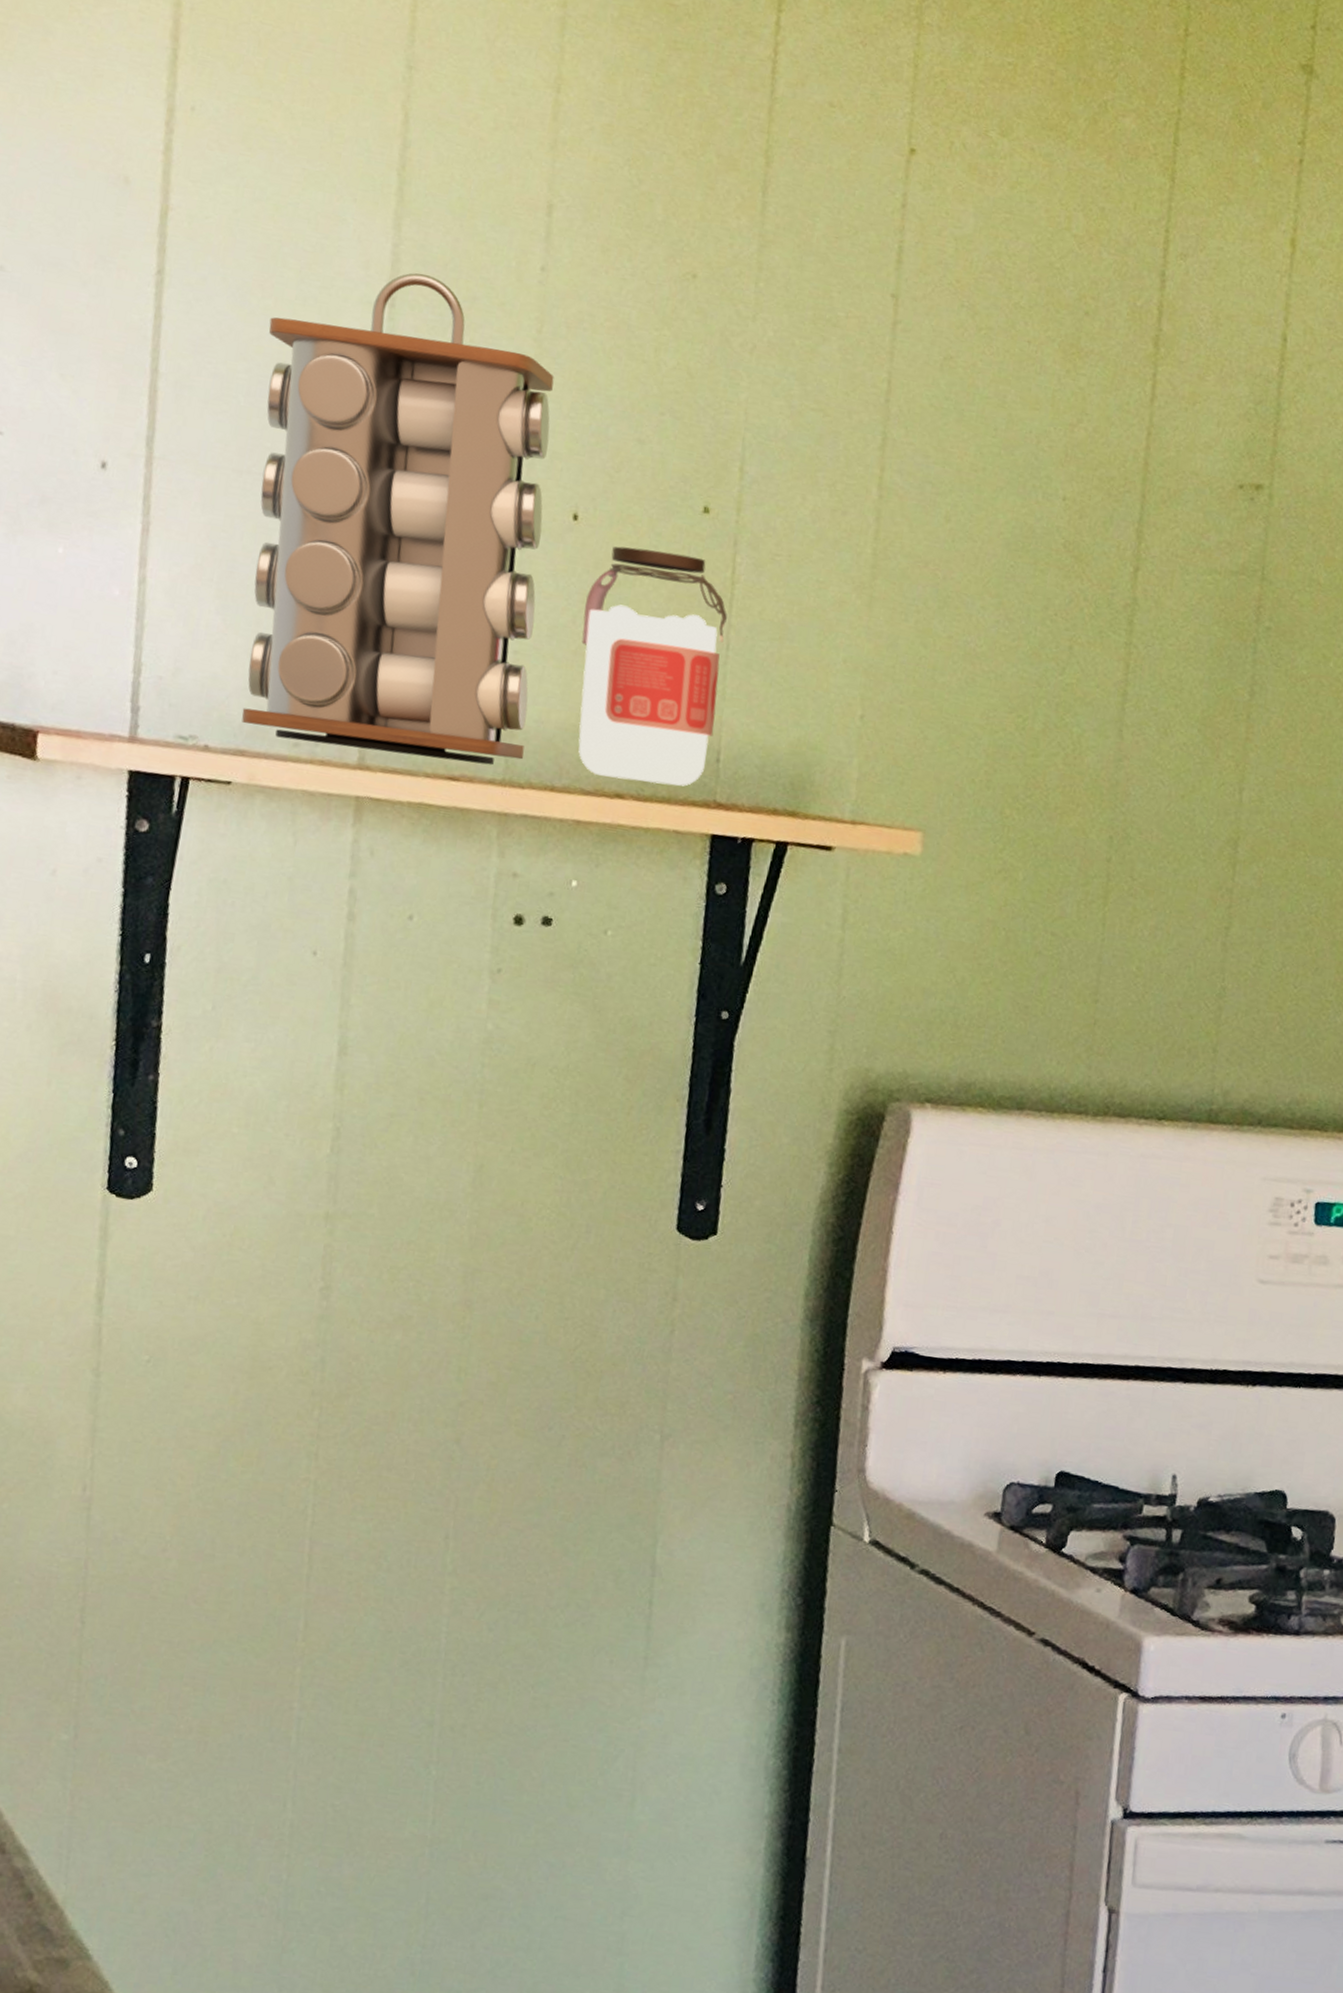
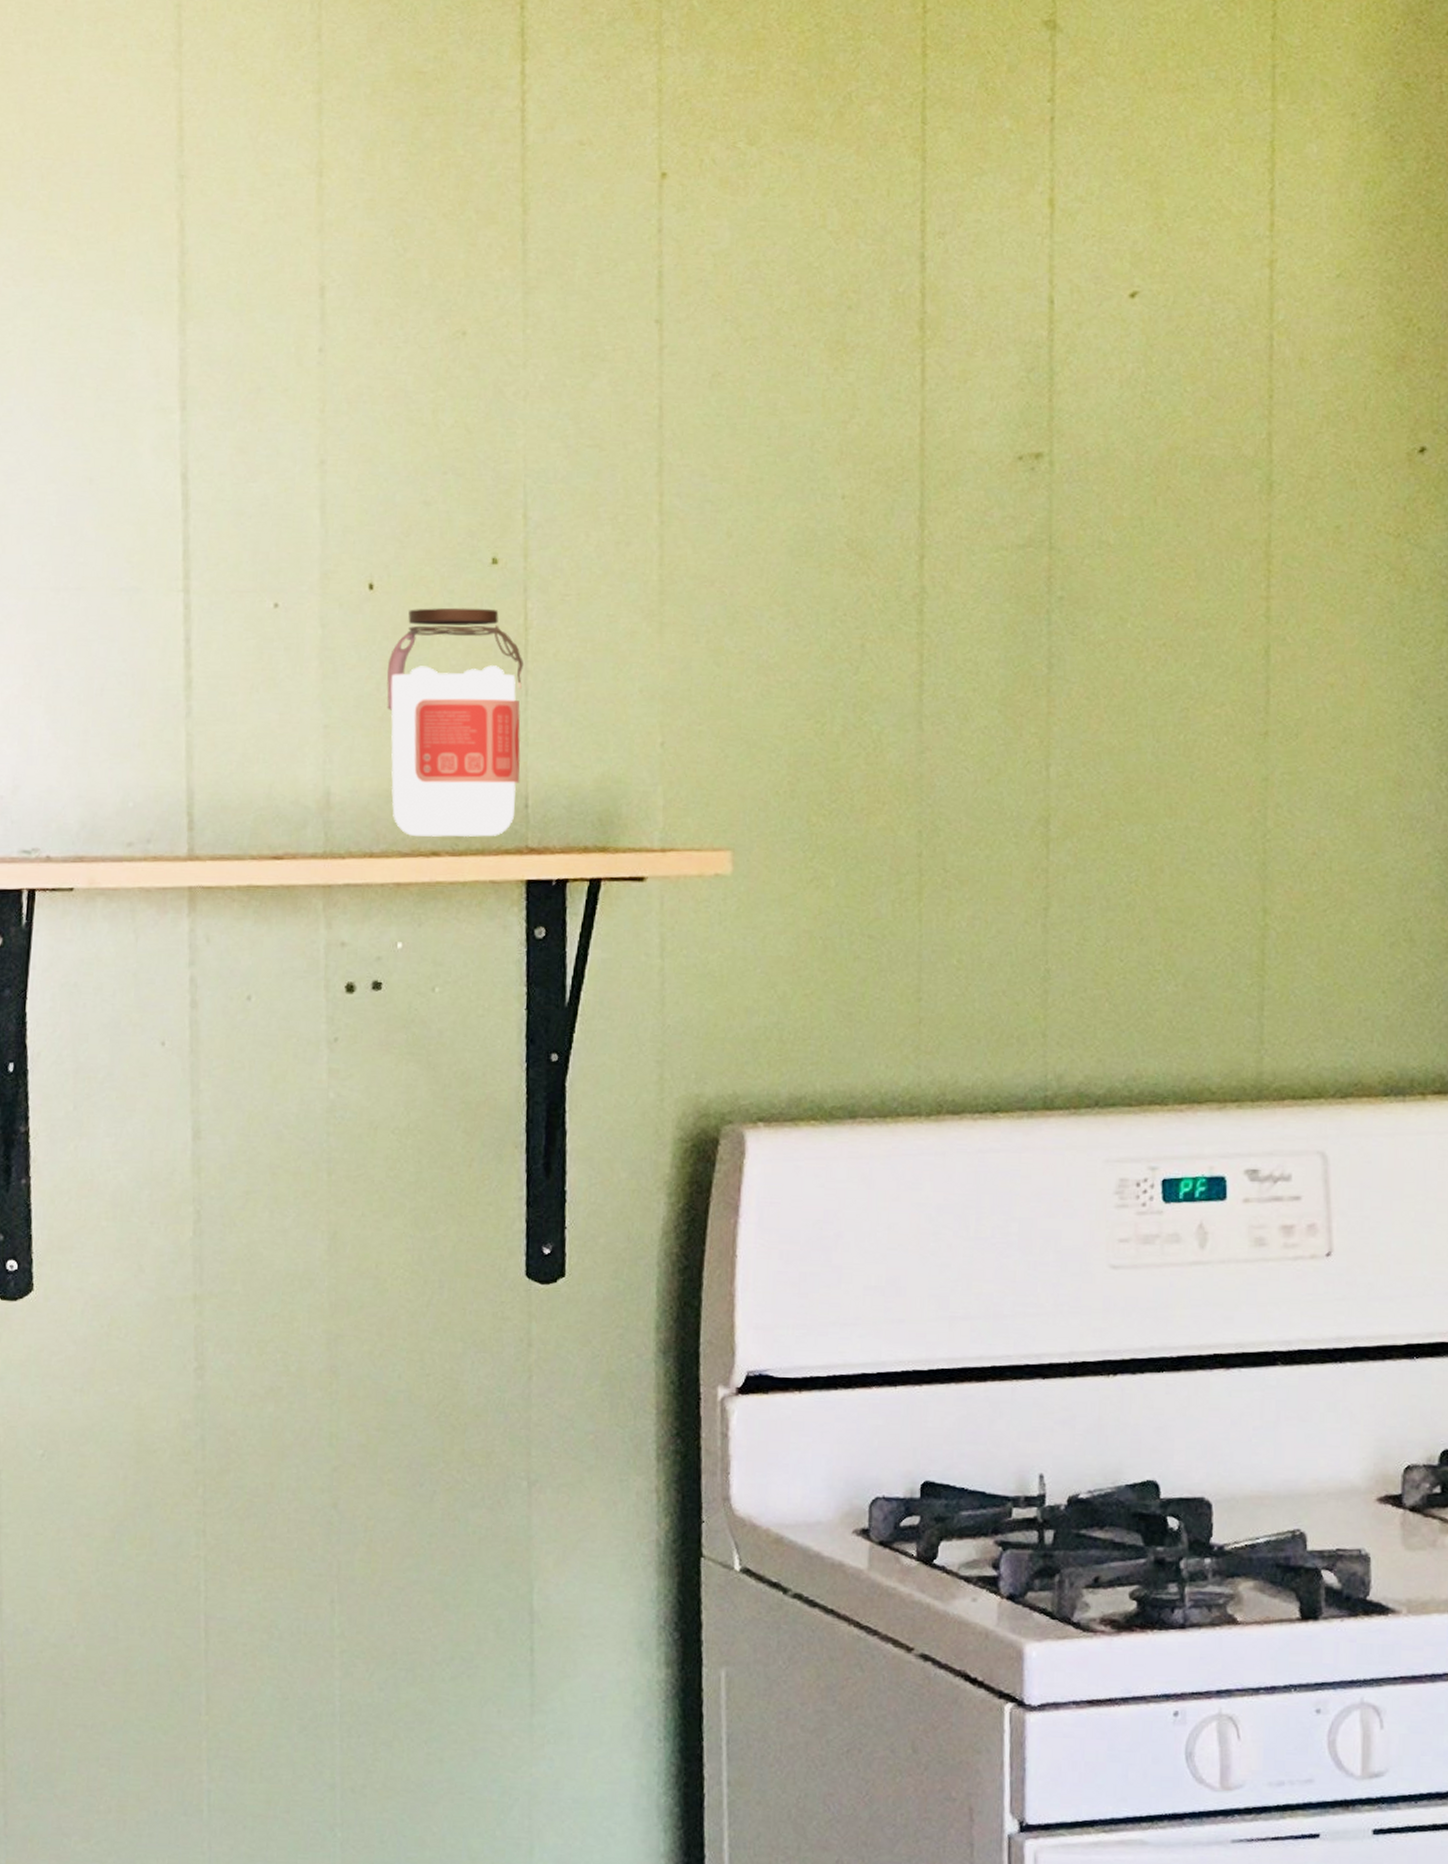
spice rack: present [242,272,554,765] -> none [73,372,342,841]

